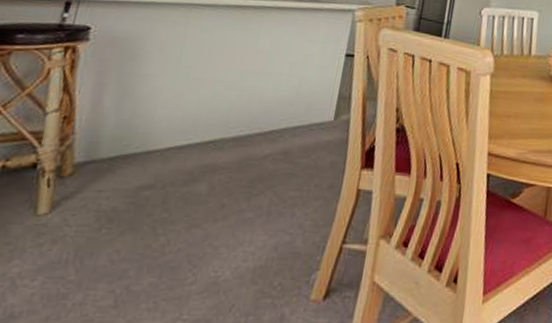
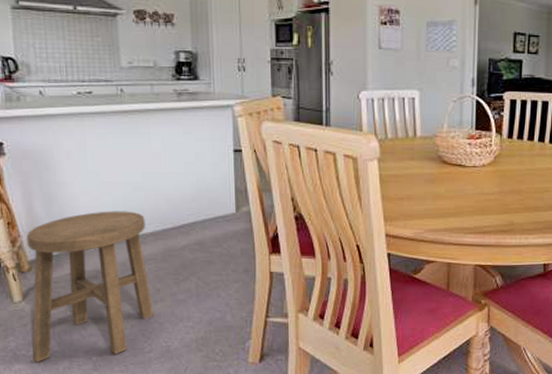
stool: none [35,110,231,296] -> present [26,211,155,363]

